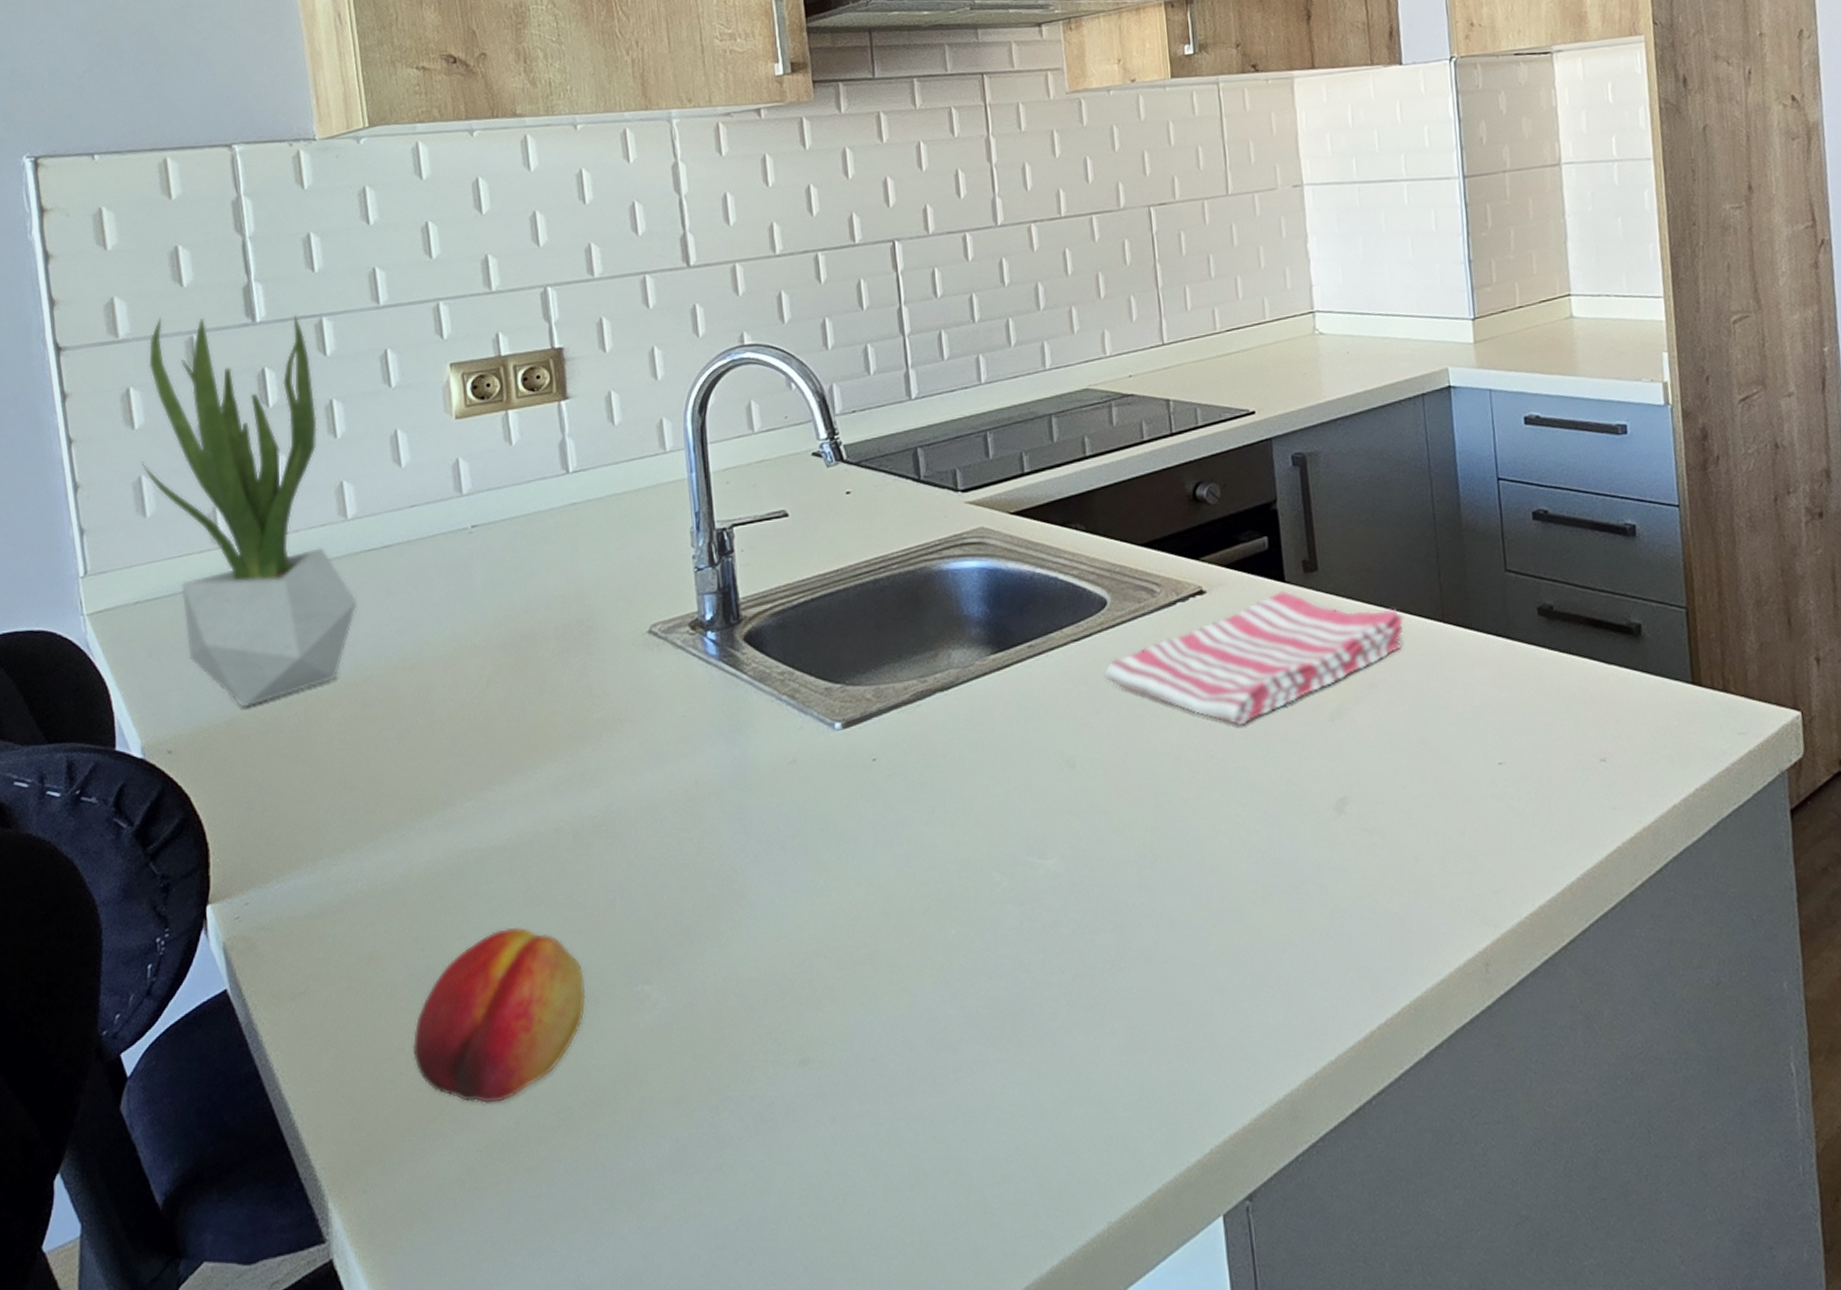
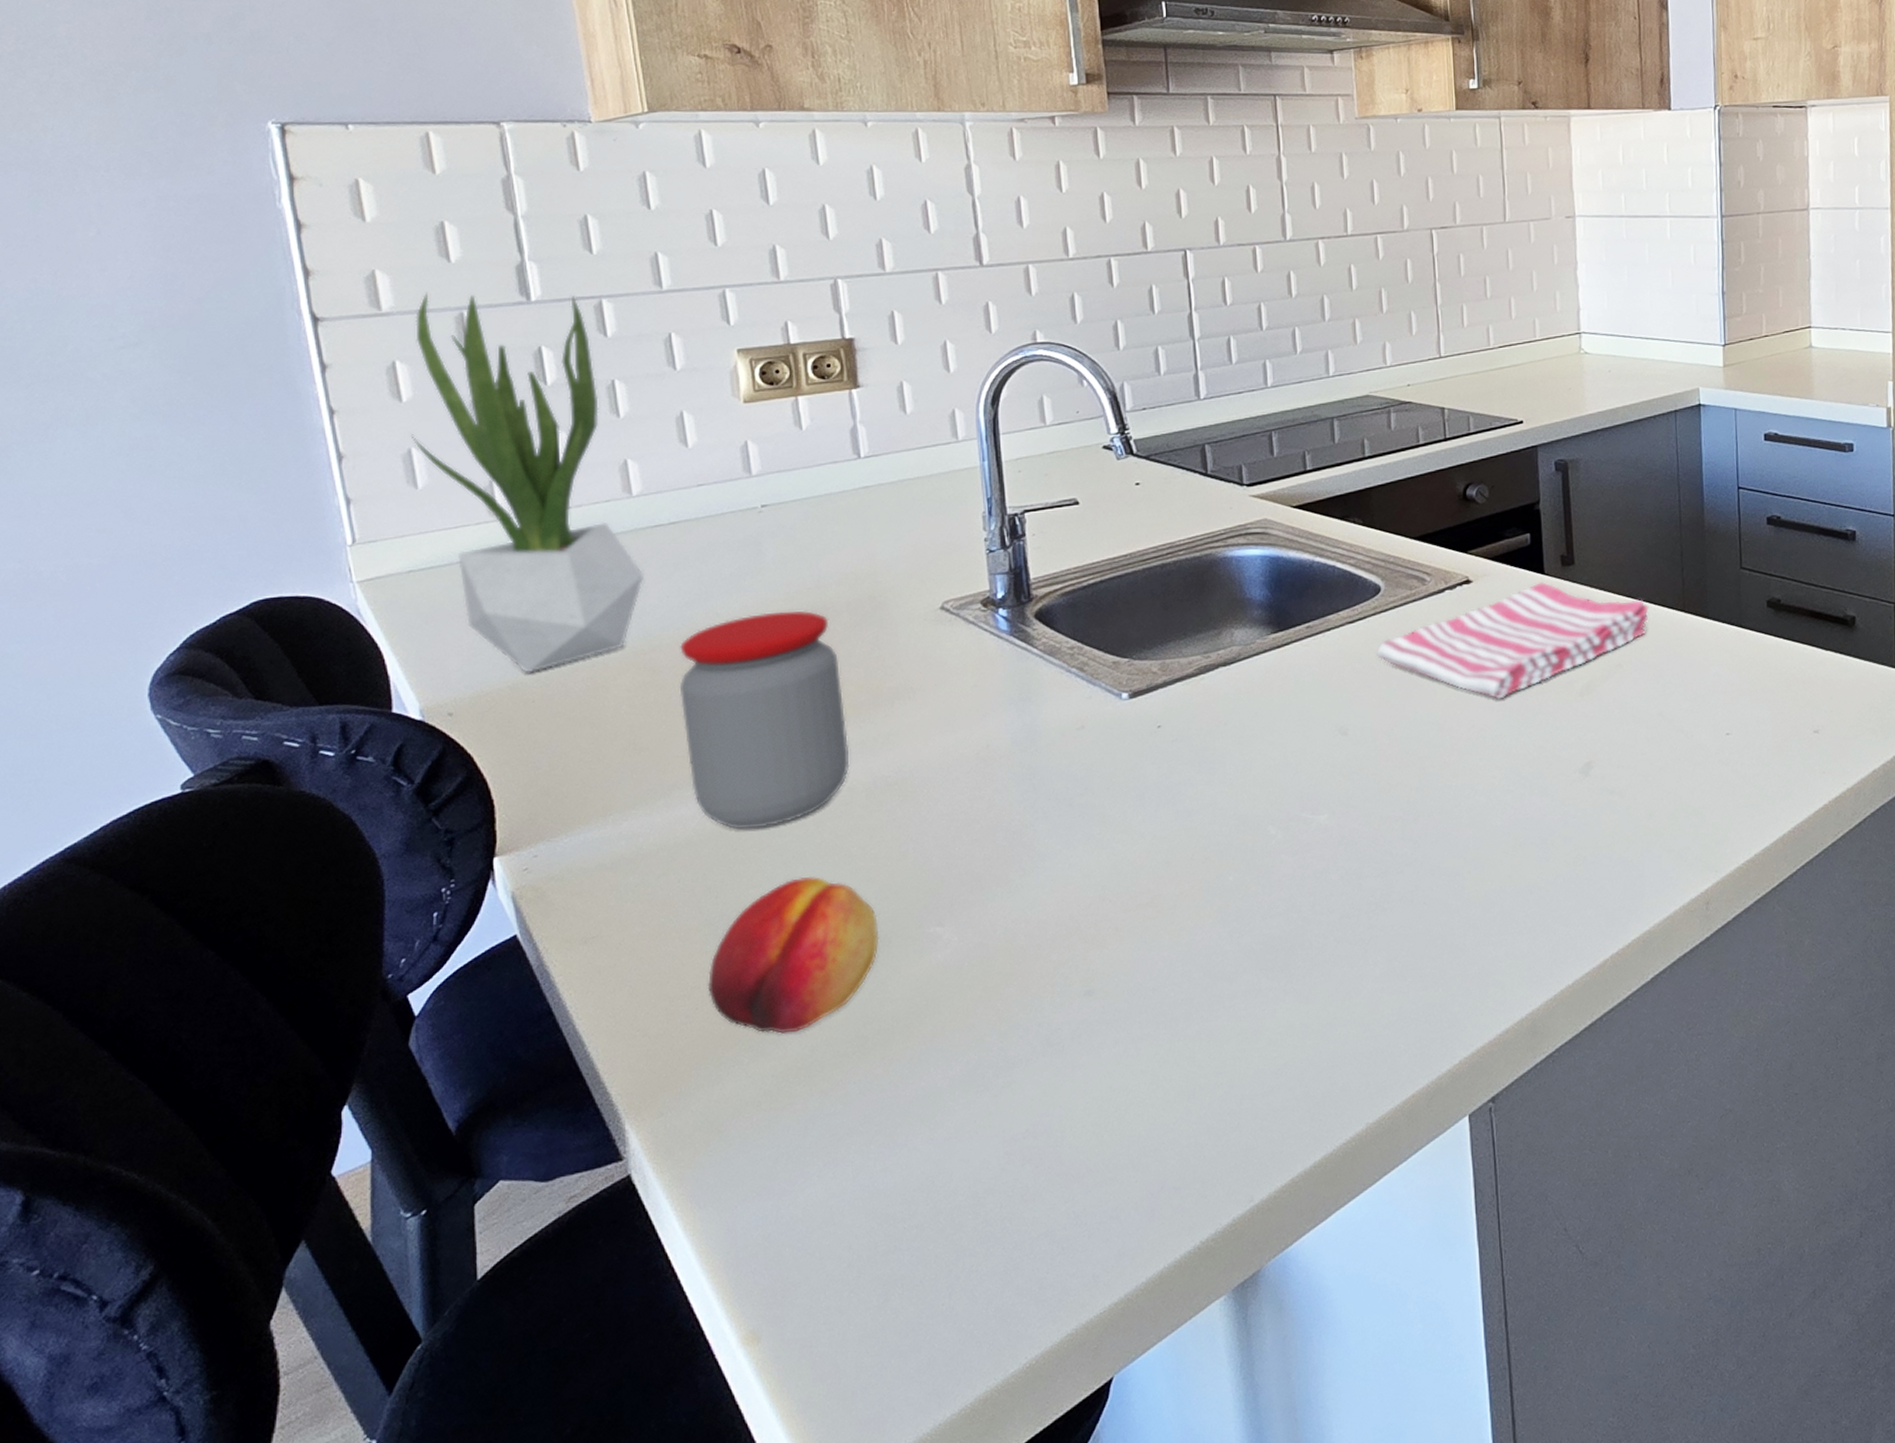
jar: none [389,637,557,876] -> present [679,610,850,830]

